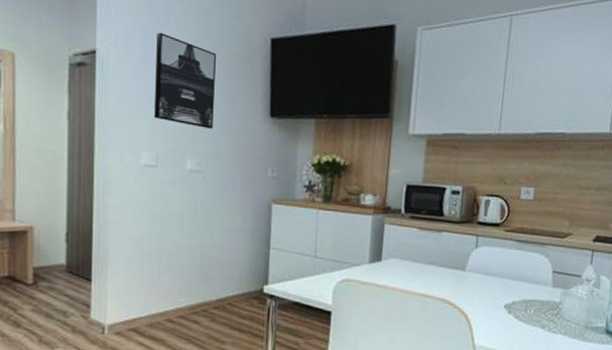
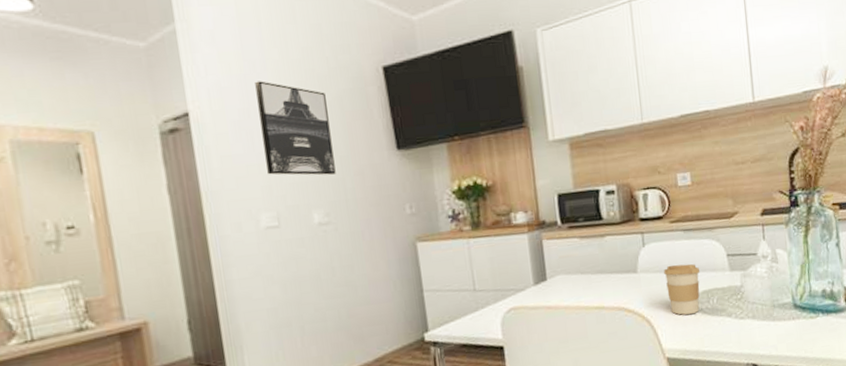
coffee cup: none [489,270,525,318] -> present [664,264,701,315]

